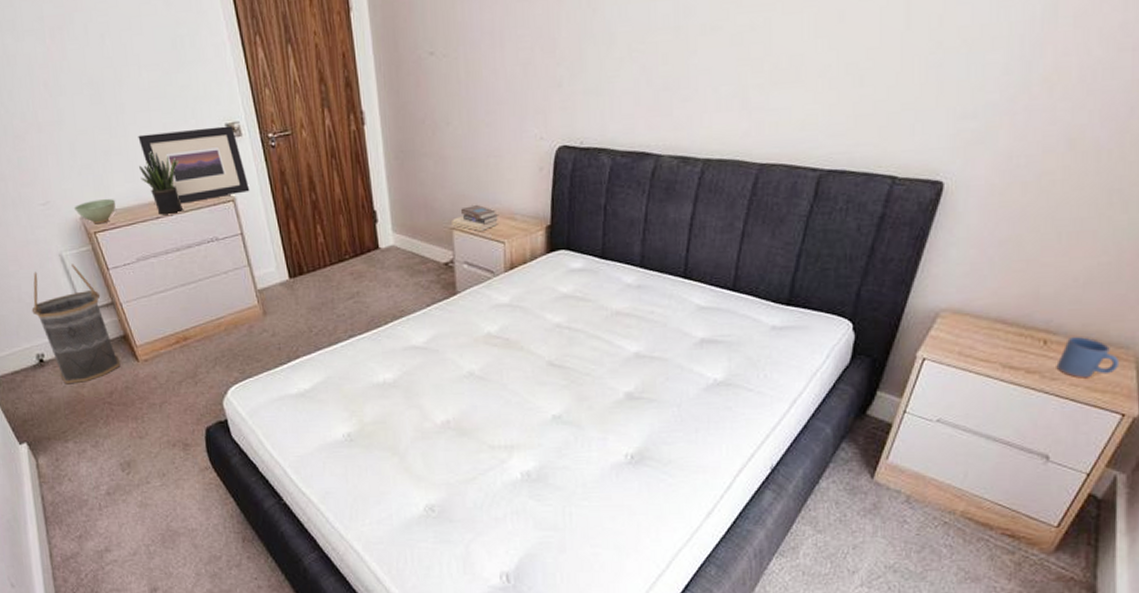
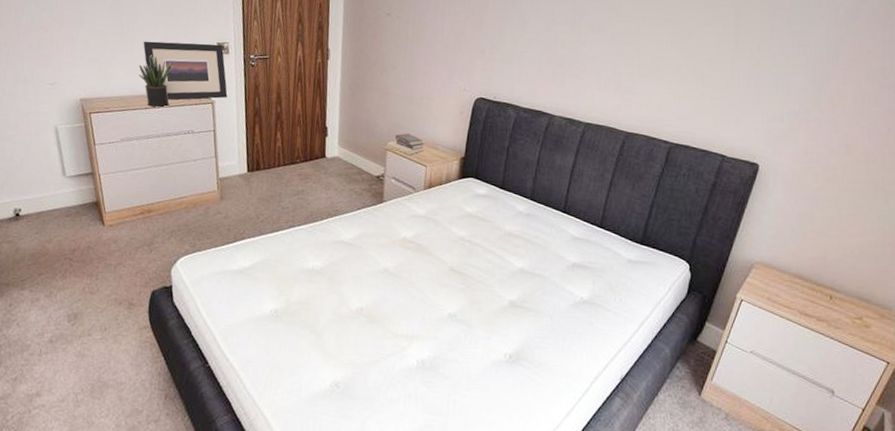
basket: present [31,264,121,385] -> none [19,136,88,239]
bowl: present [73,199,116,224] -> none [76,87,114,107]
mug: present [1056,337,1120,379] -> none [839,296,885,330]

